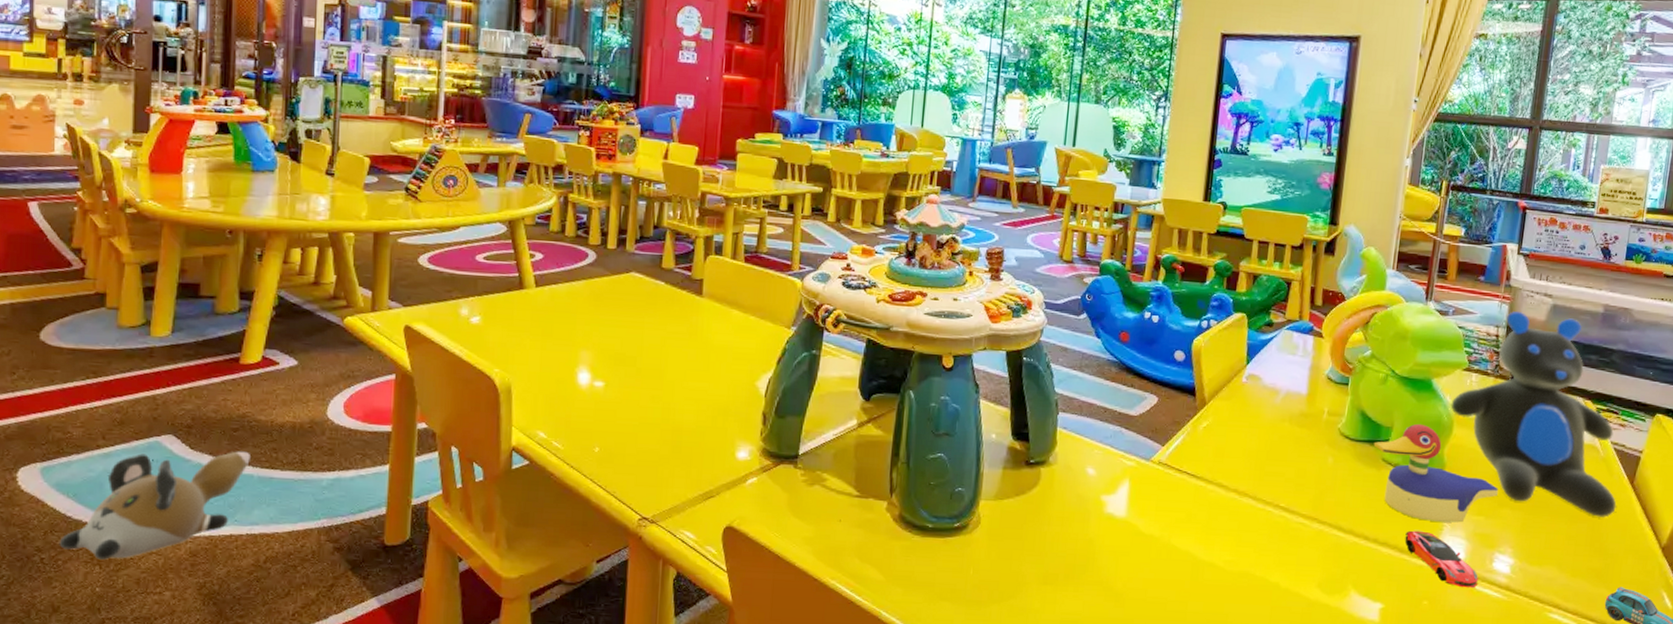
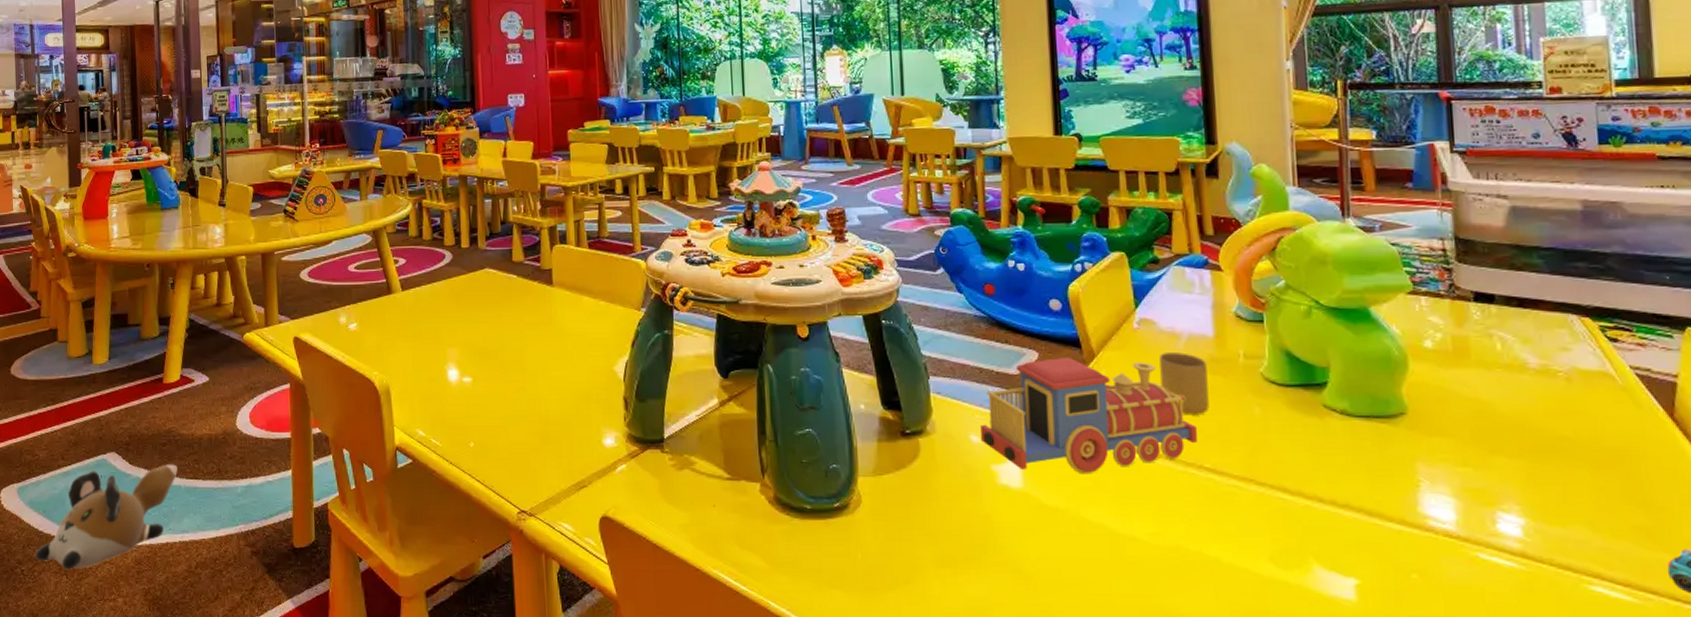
toy train: none [1095,403,1280,508] -> present [980,356,1198,475]
cup: none [1255,405,1297,461] -> present [1158,353,1210,414]
toy duck: present [1373,423,1498,523] -> none [1308,360,1485,477]
toy car: present [1404,530,1479,589] -> none [1371,488,1482,557]
stuffed animal: present [1450,312,1617,517] -> none [1399,219,1656,461]

